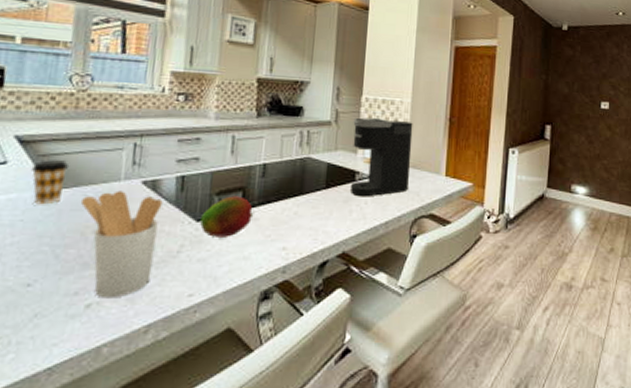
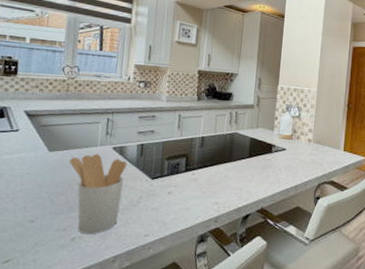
coffee cup: present [30,160,70,205] -> none [35,129,62,163]
fruit: present [200,196,254,237] -> none [154,161,194,193]
coffee maker: present [350,117,413,197] -> none [267,102,318,166]

